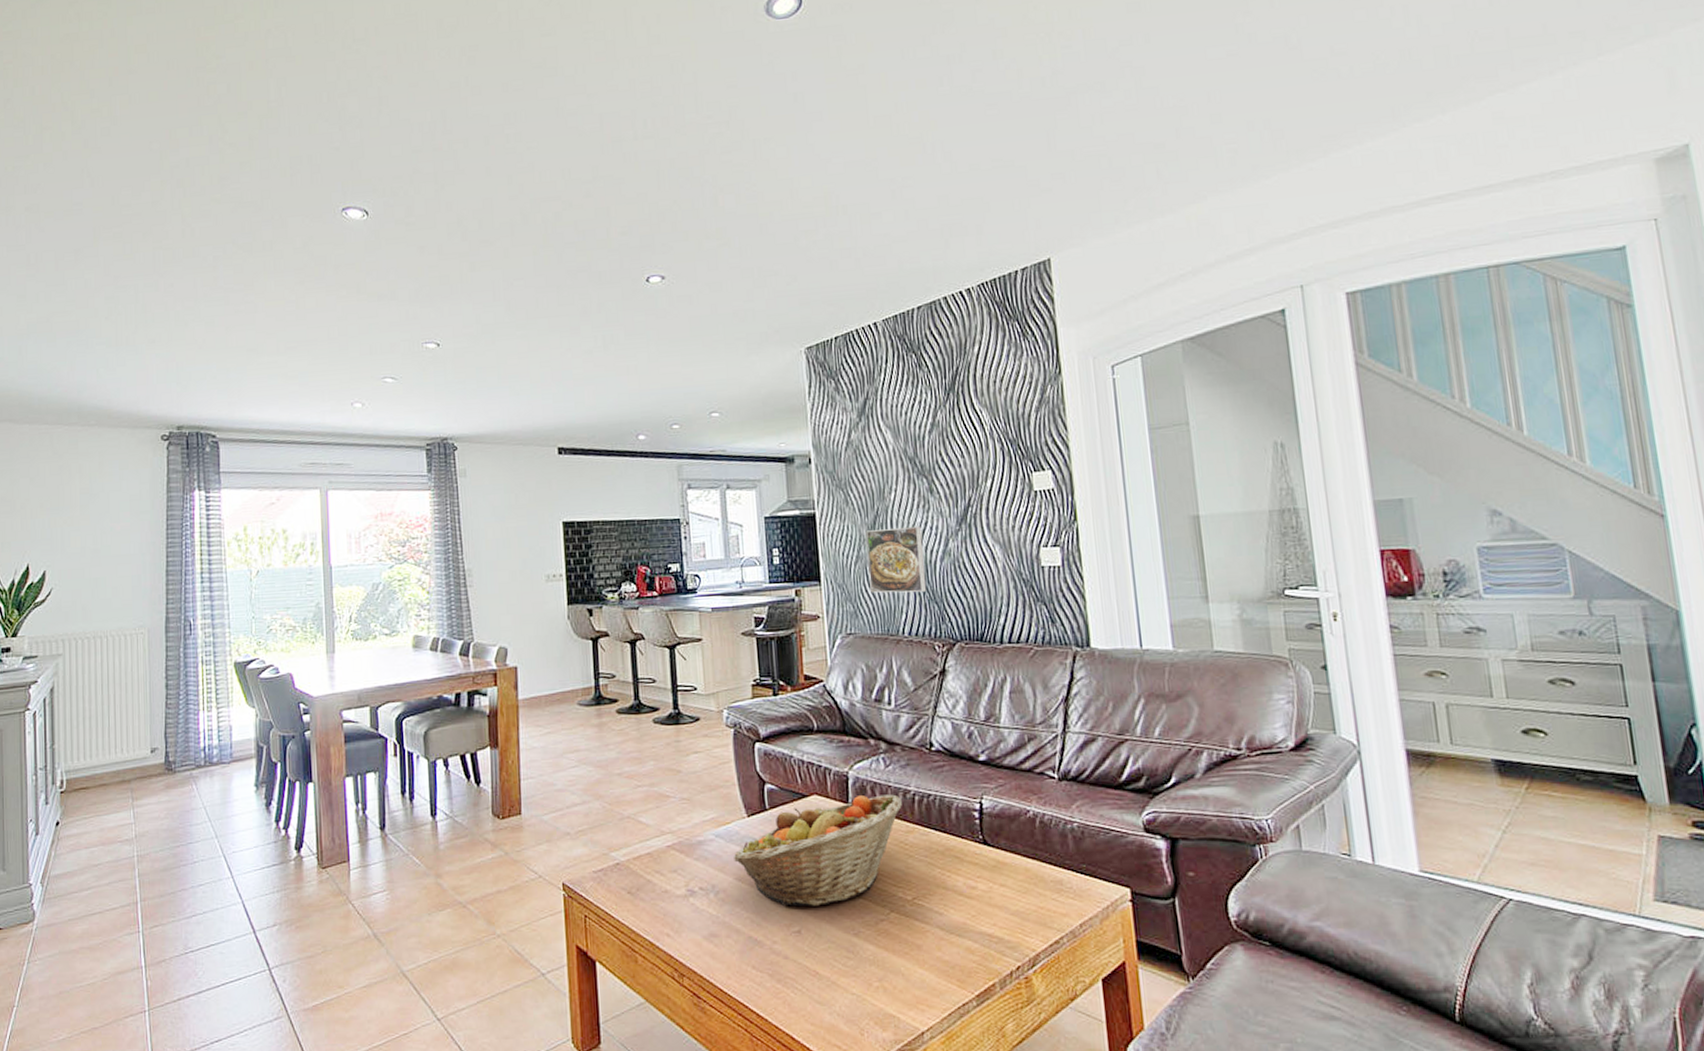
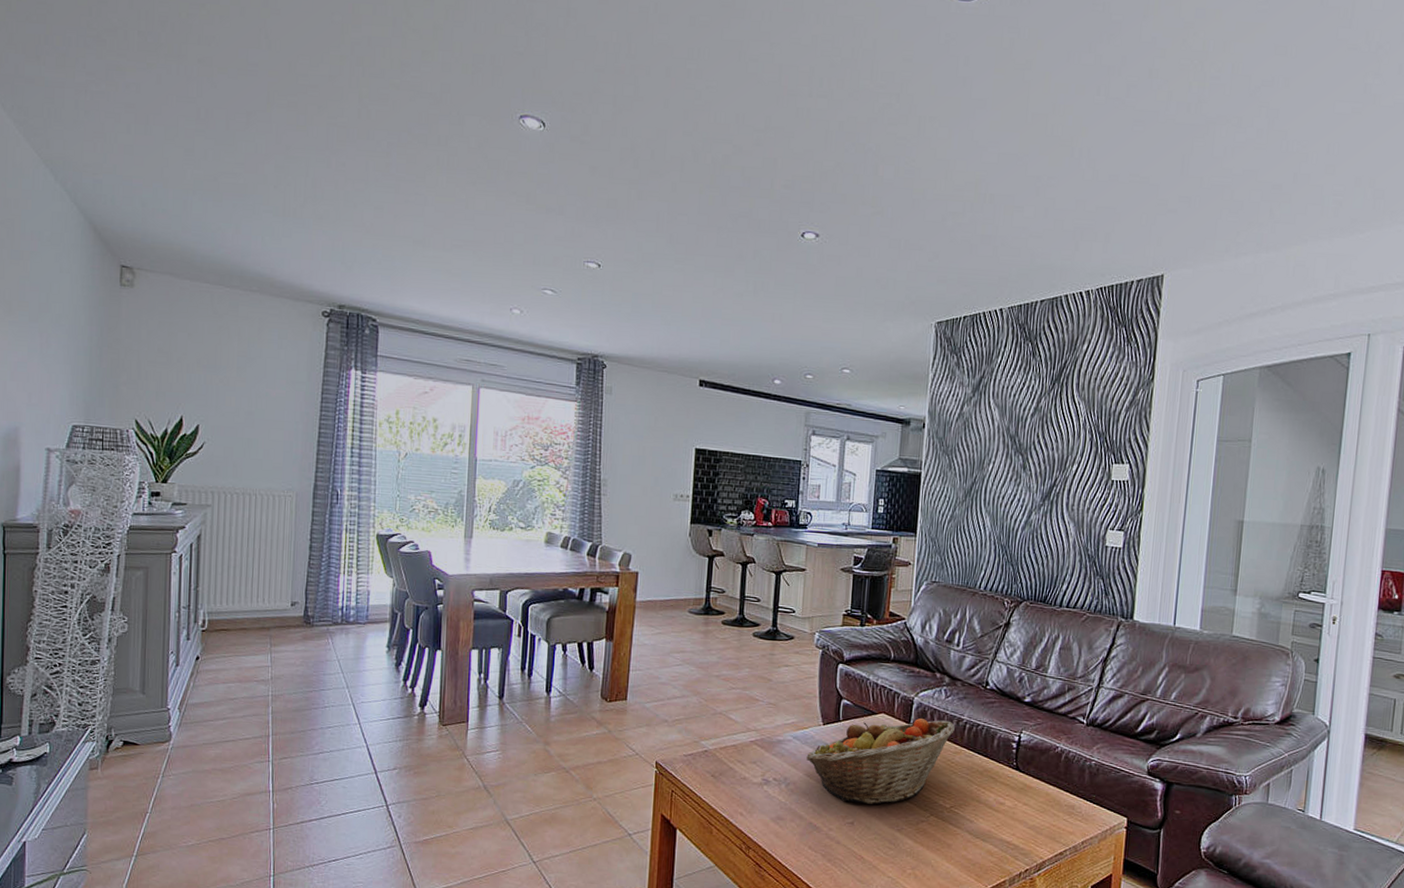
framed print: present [865,526,927,593] -> none [958,494,1011,555]

